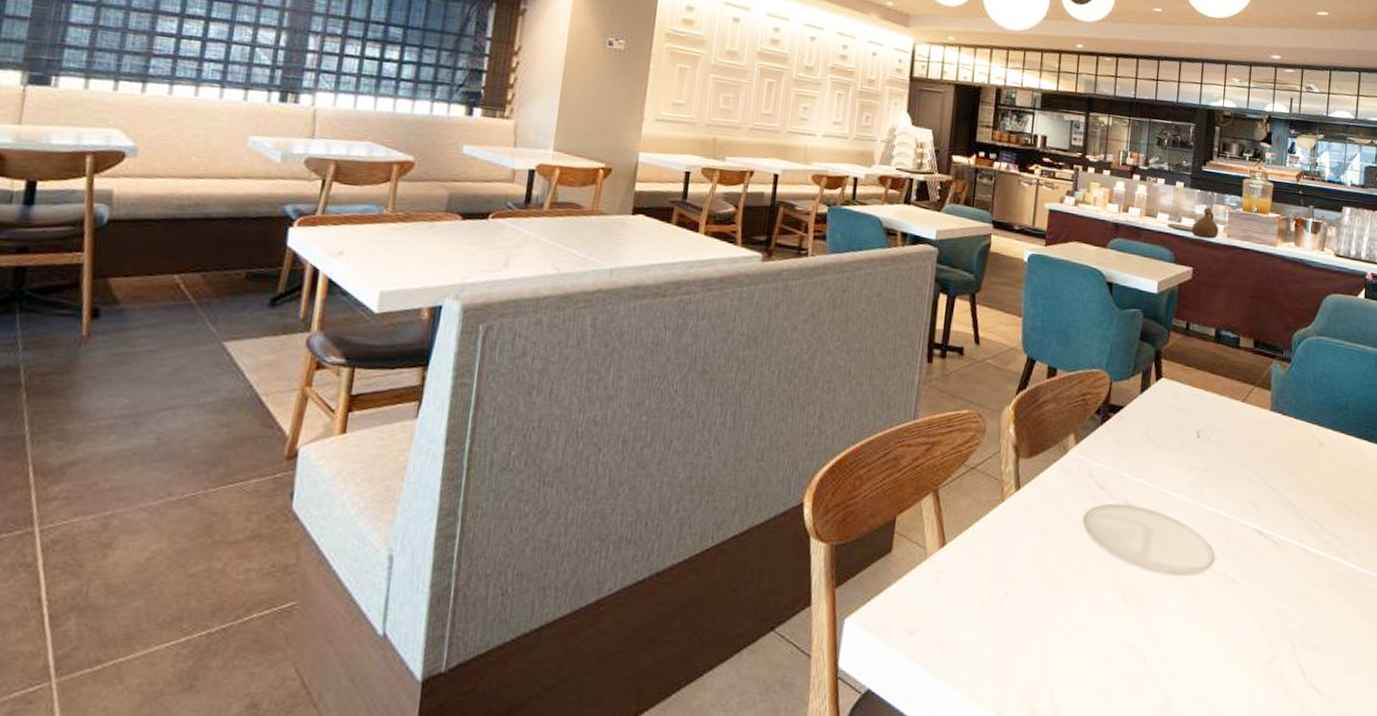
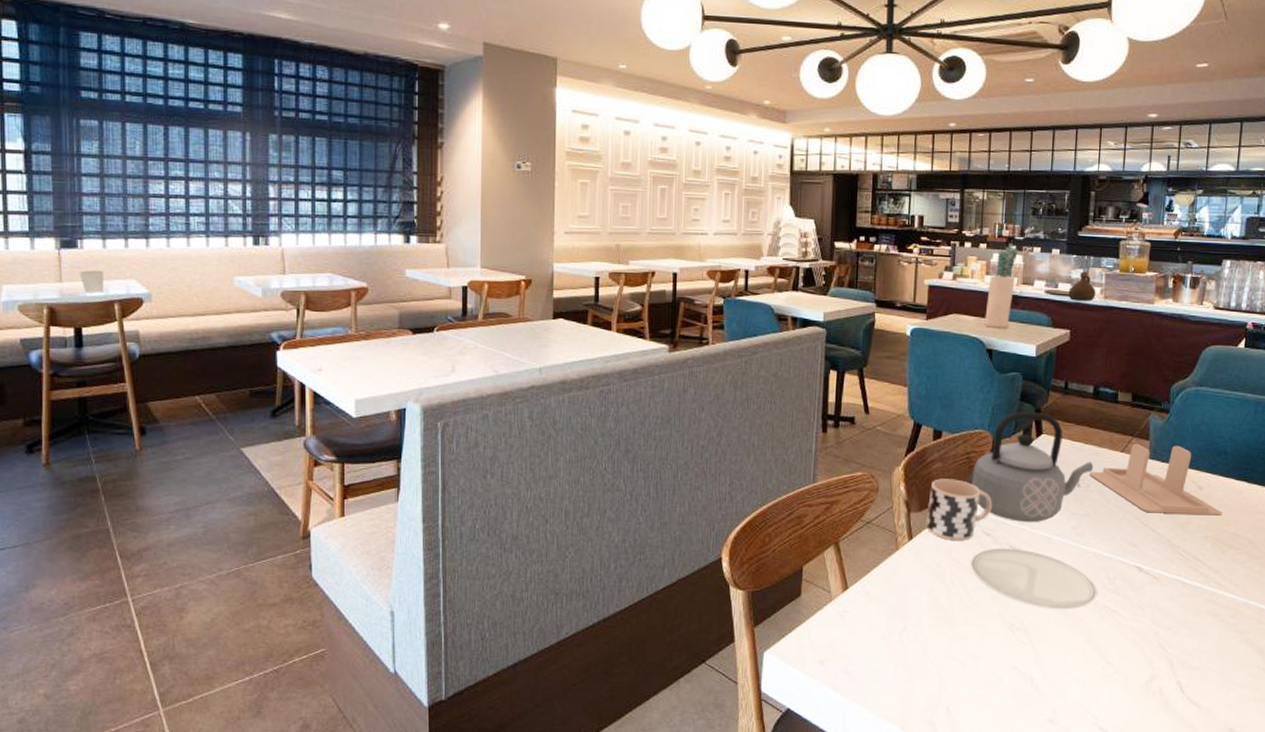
dixie cup: none [46,113,79,142] -> present [79,270,104,293]
cup: none [1035,421,1108,493] -> present [925,479,993,541]
teapot: none [1086,351,1215,476] -> present [971,411,1094,523]
vase: none [1105,168,1143,262] -> present [984,240,1019,330]
napkin holder: none [1209,393,1344,477] -> present [1088,443,1223,516]

